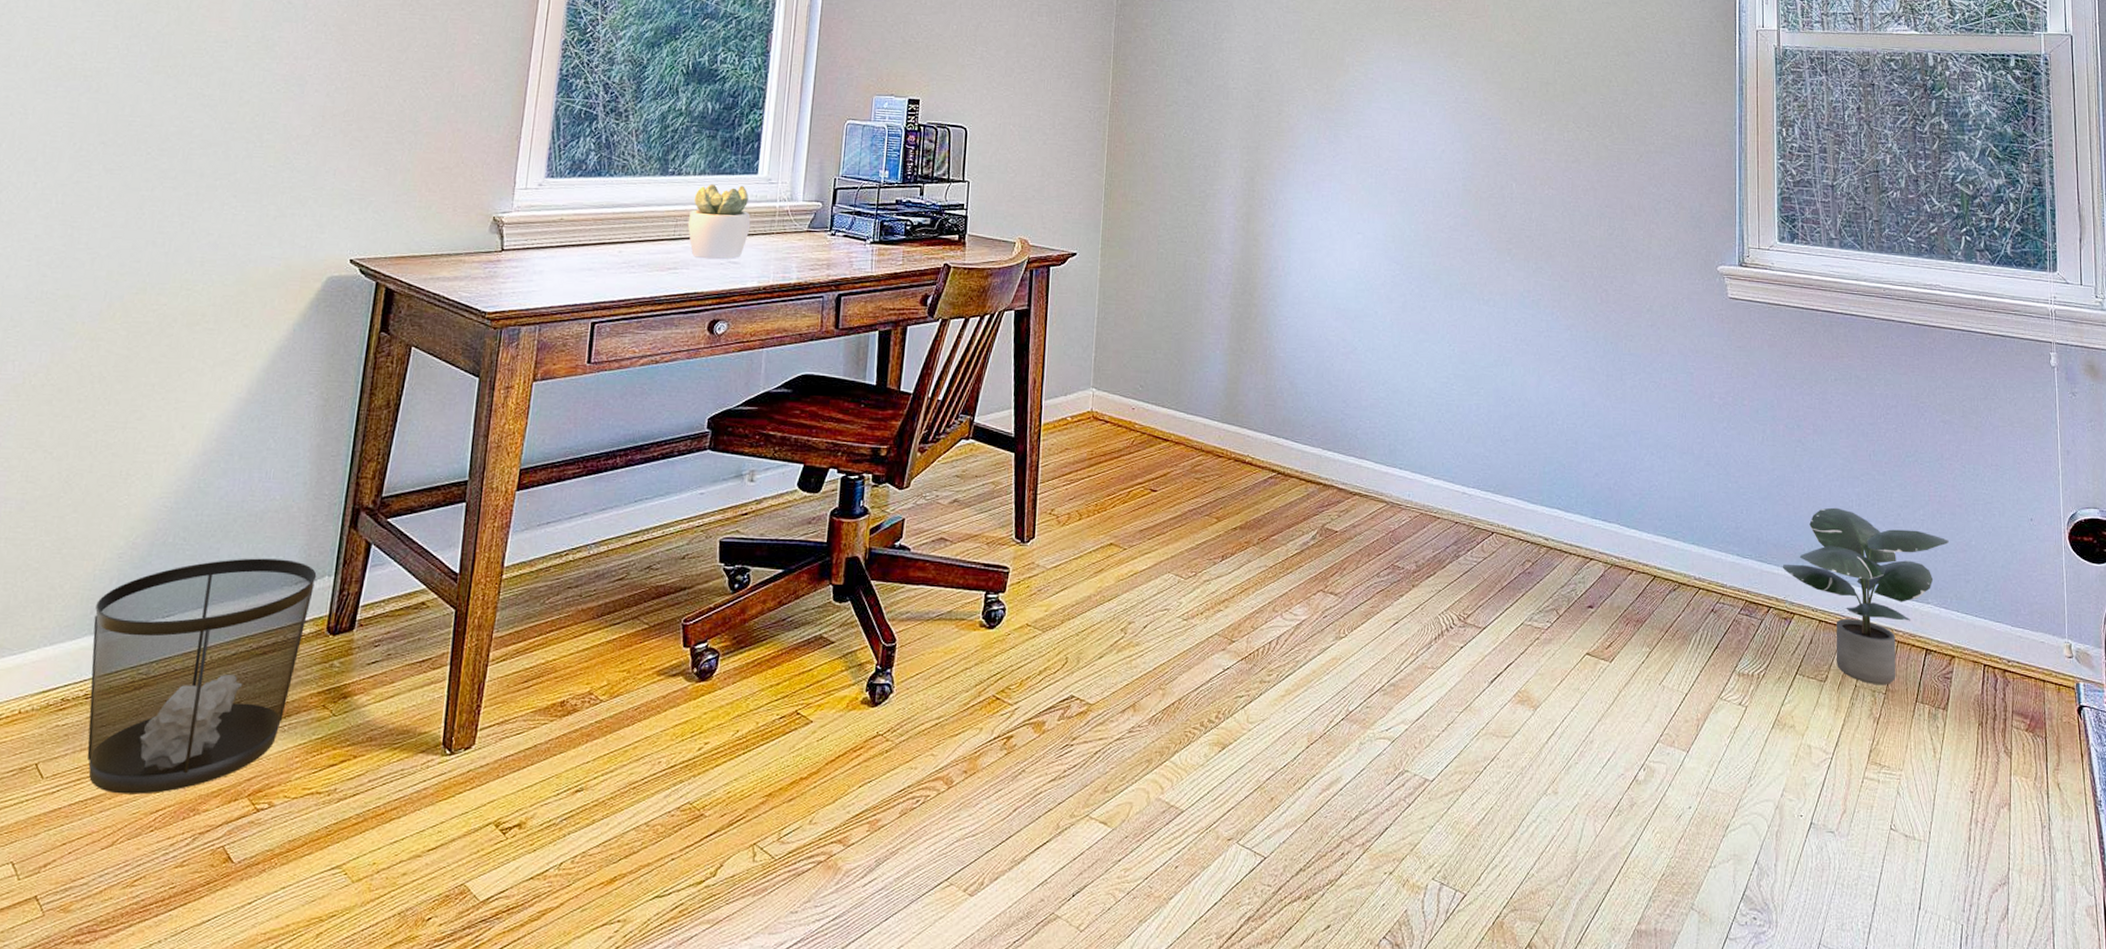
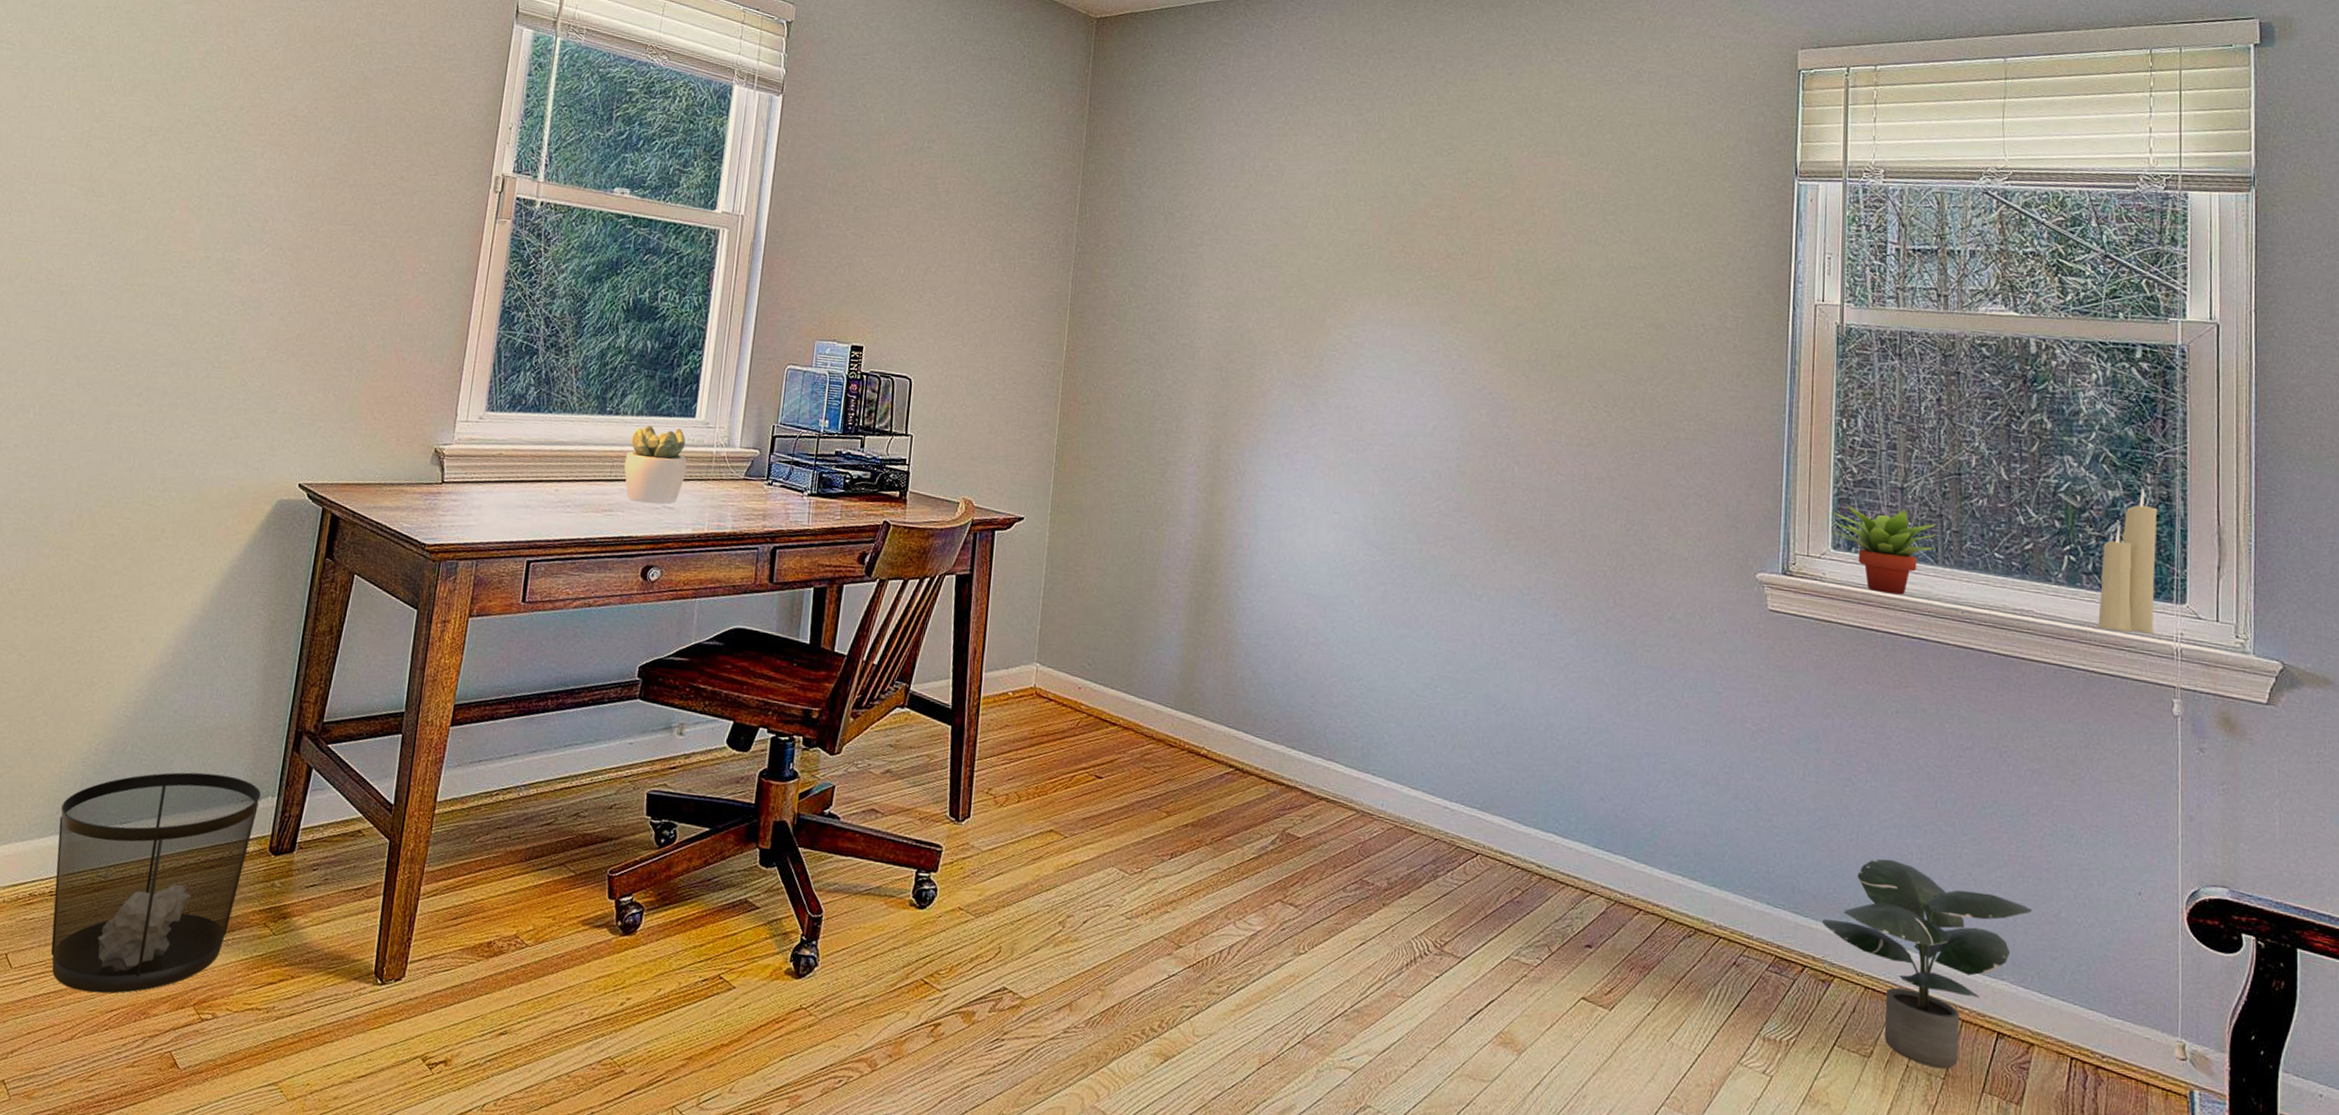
succulent plant: none [1777,202,1861,278] -> present [1831,504,1937,595]
candle: none [1989,176,2034,299] -> present [2097,488,2158,634]

